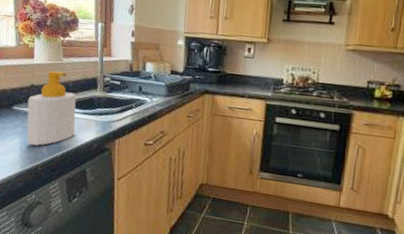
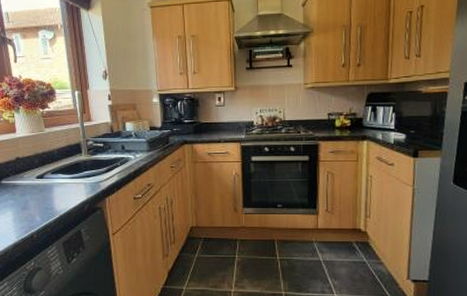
soap bottle: present [27,70,77,146] -> none [15,141,66,215]

